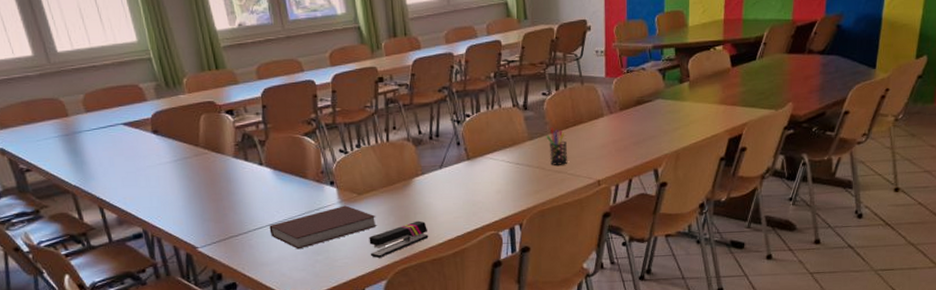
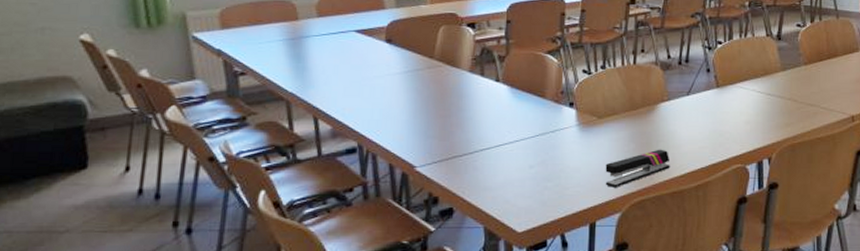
notebook: present [269,205,378,250] -> none [498,129,616,174]
pen holder: present [546,127,568,165] -> none [799,59,822,98]

